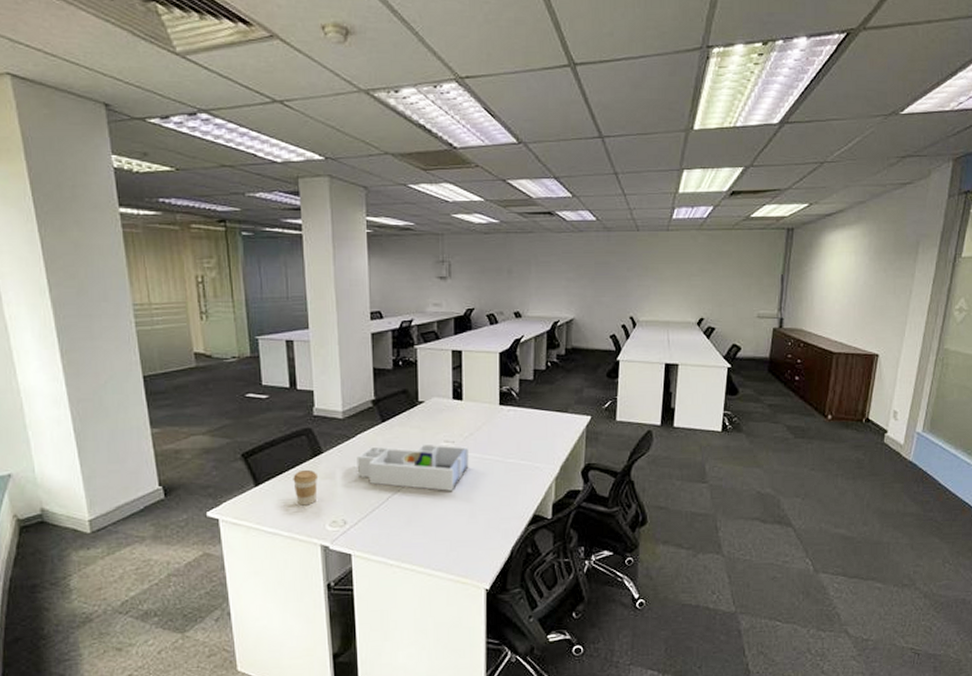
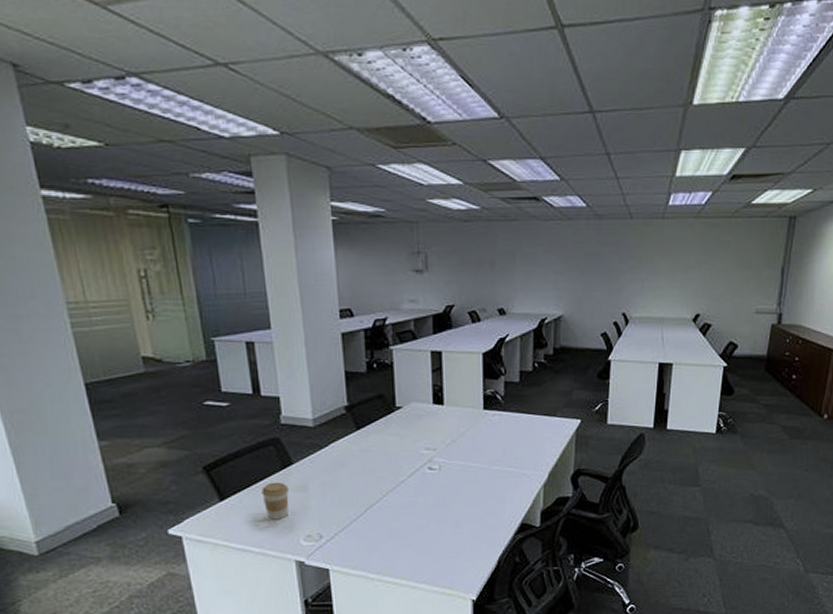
desk organizer: present [357,444,469,491] -> none [330,452,452,501]

